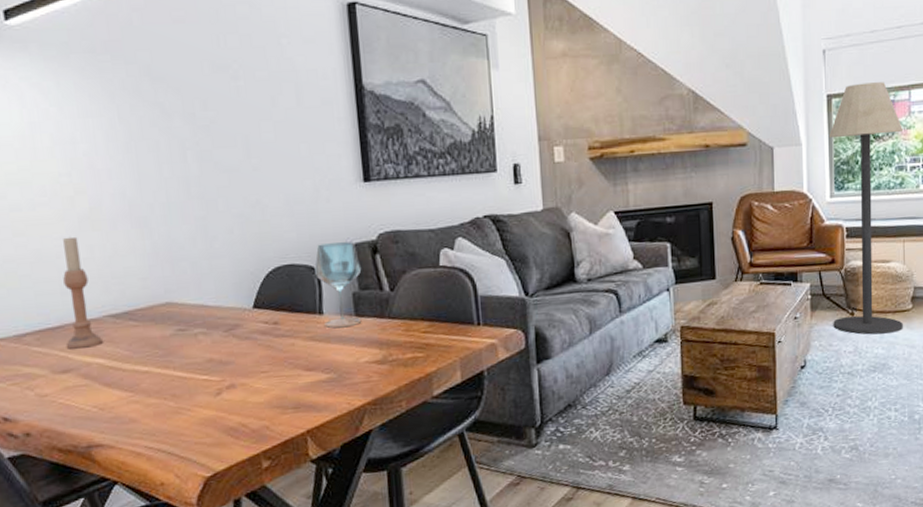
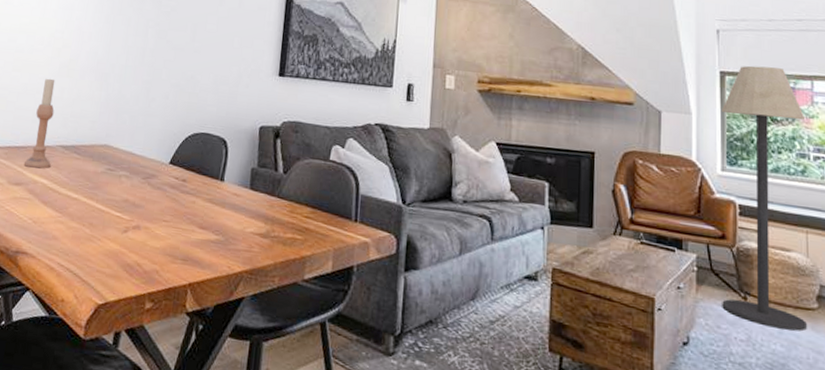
wine glass: present [314,242,362,329] -> none [223,121,264,198]

